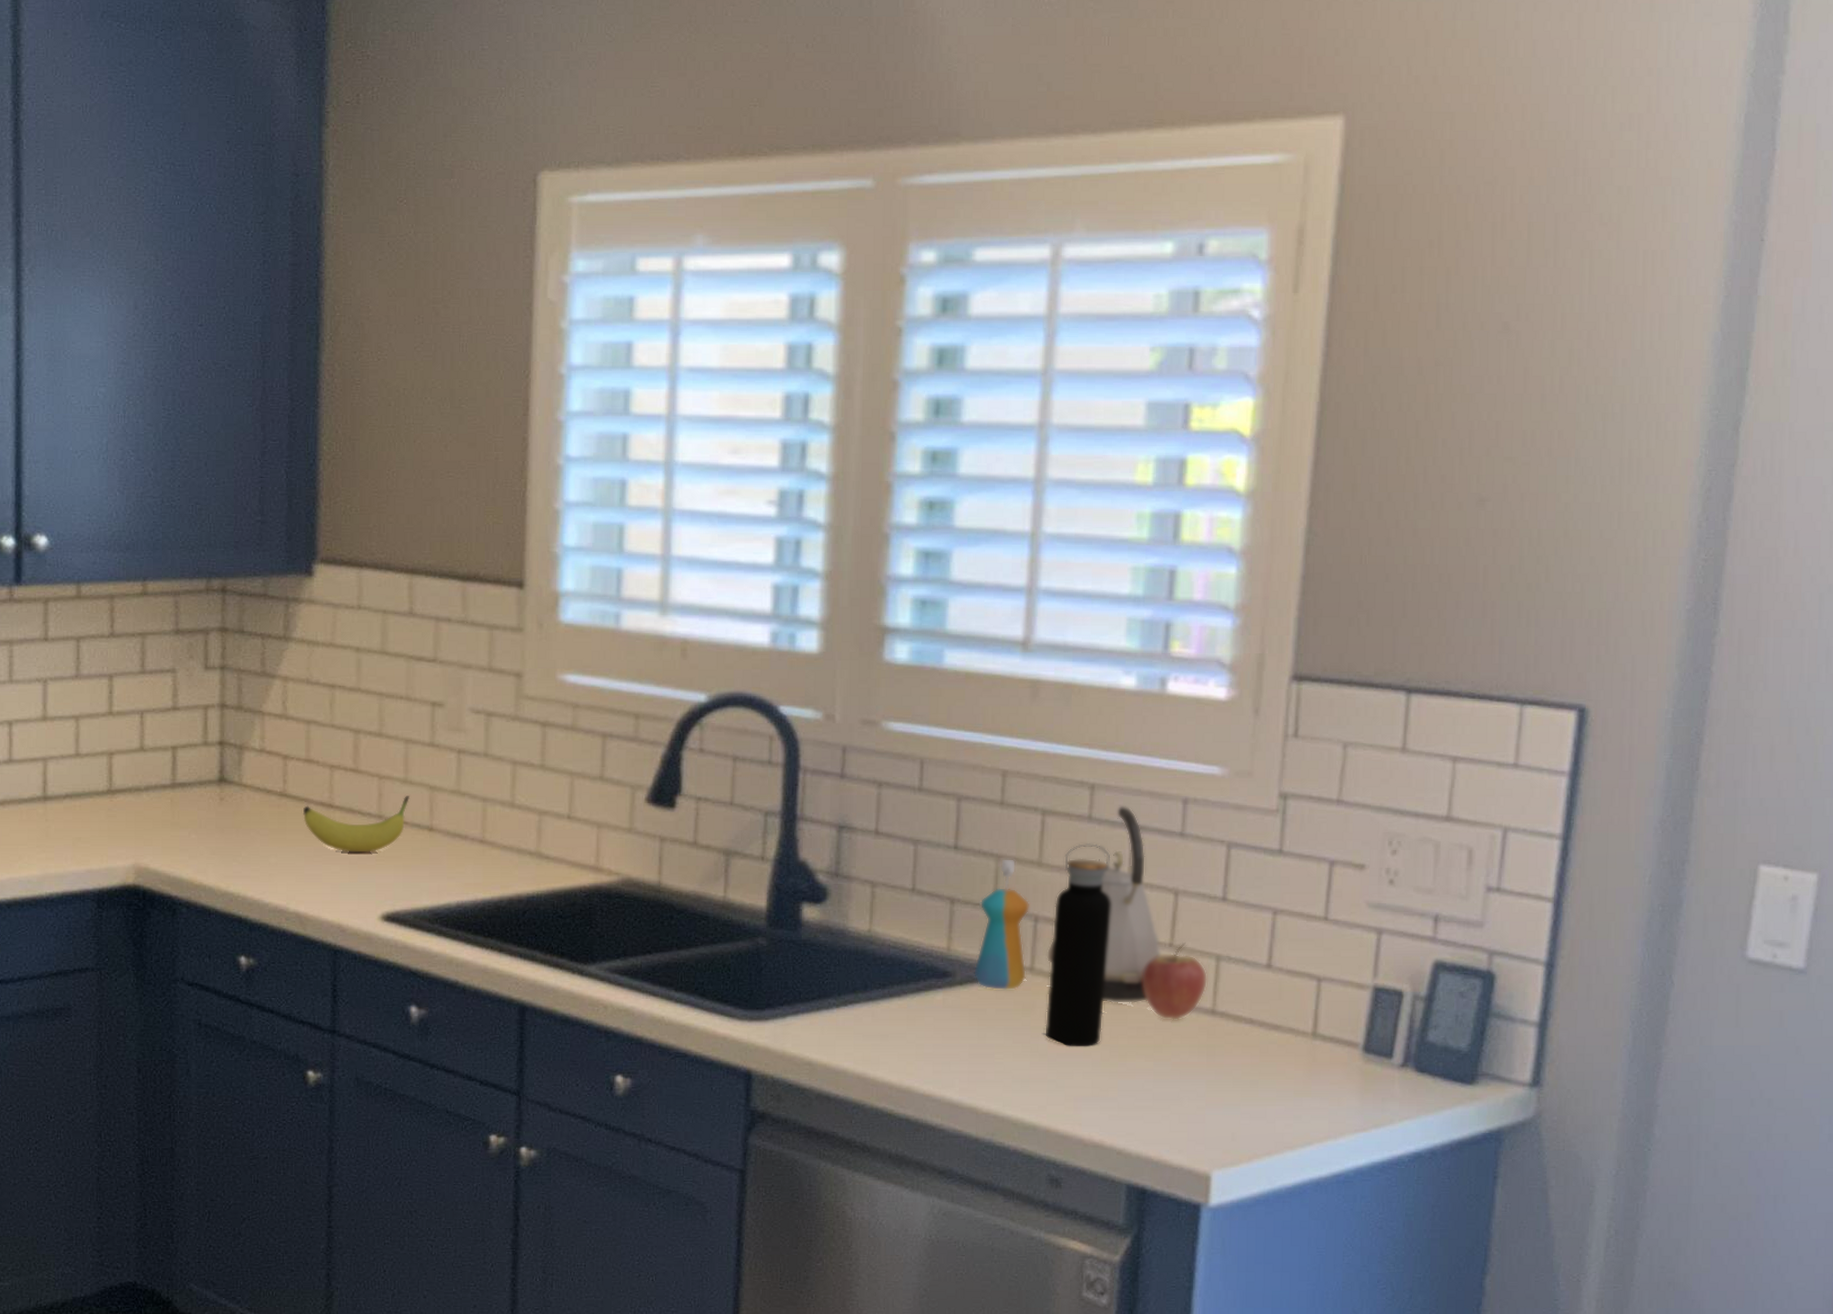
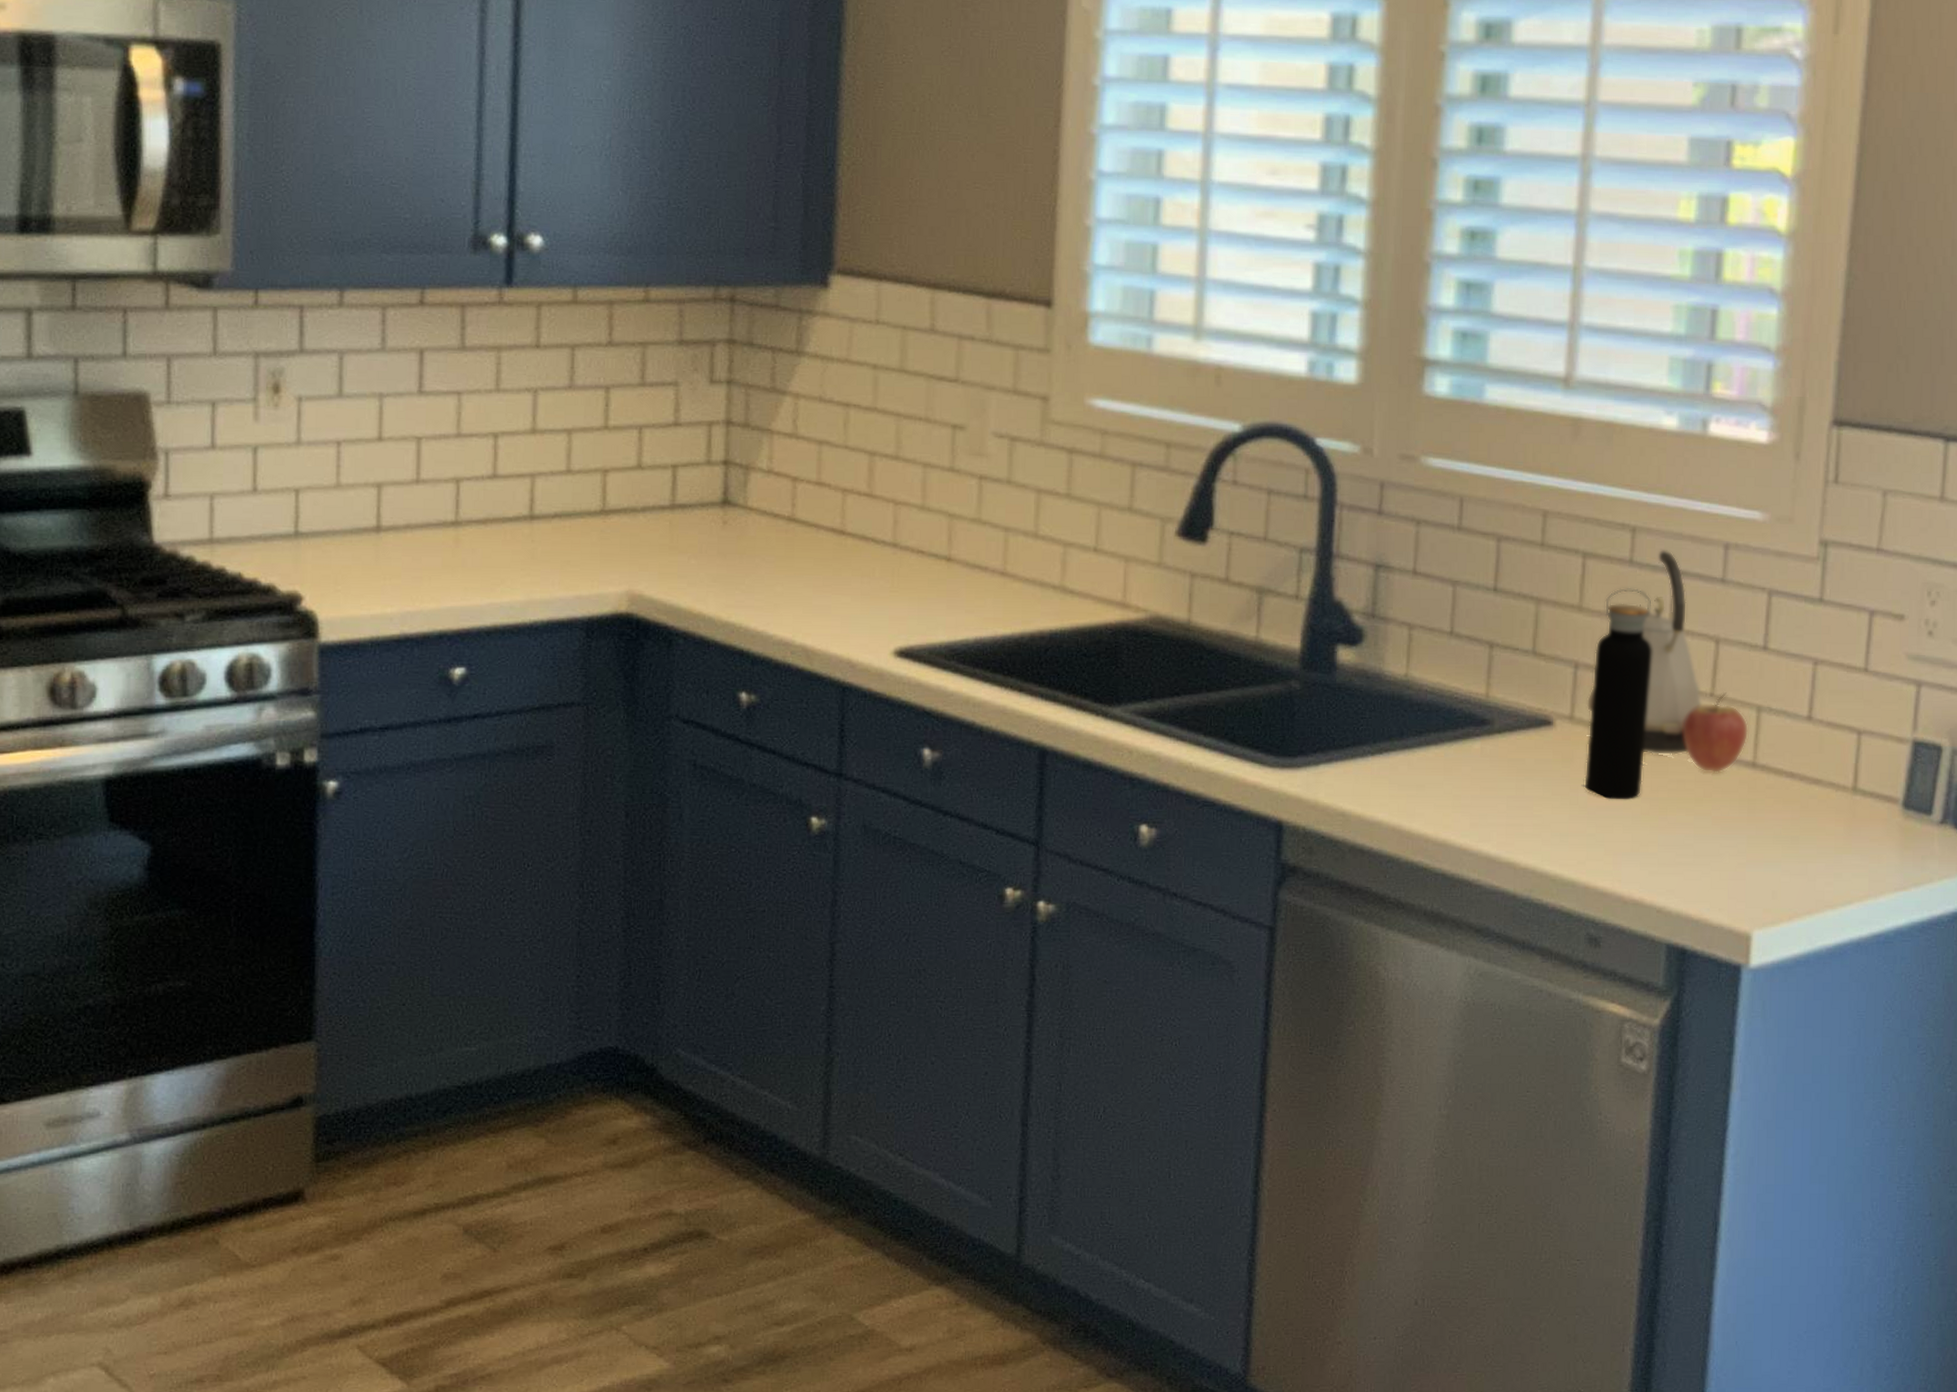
fruit: present [303,796,409,853] -> none [812,523,927,583]
soap dispenser: present [973,858,1030,991] -> none [1512,601,1571,740]

